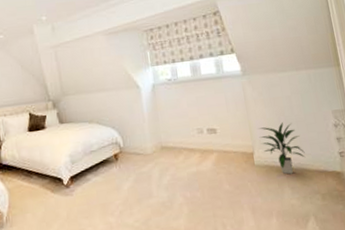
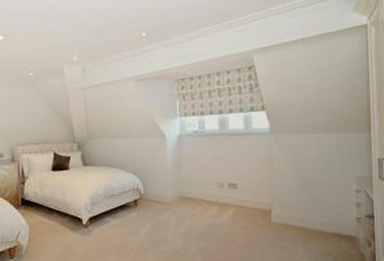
indoor plant: present [259,122,305,175] -> none [279,184,323,235]

